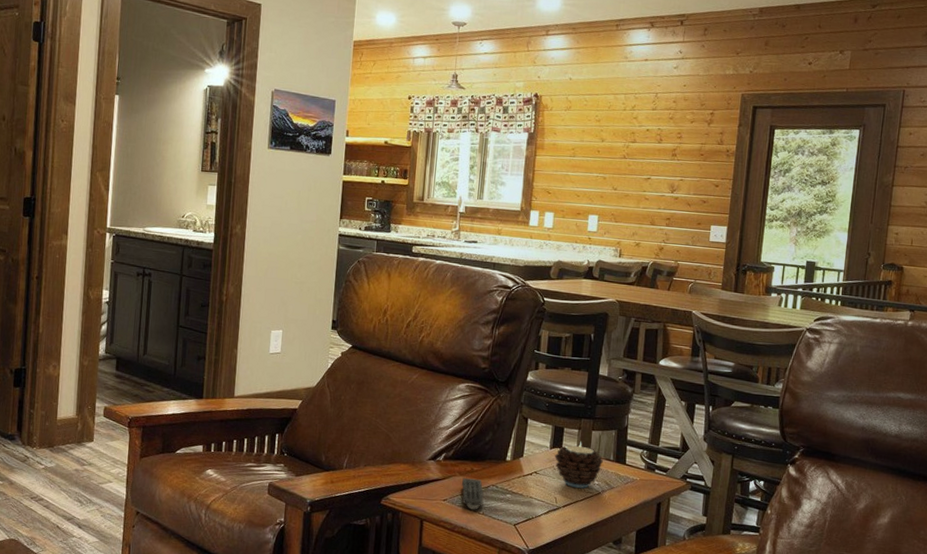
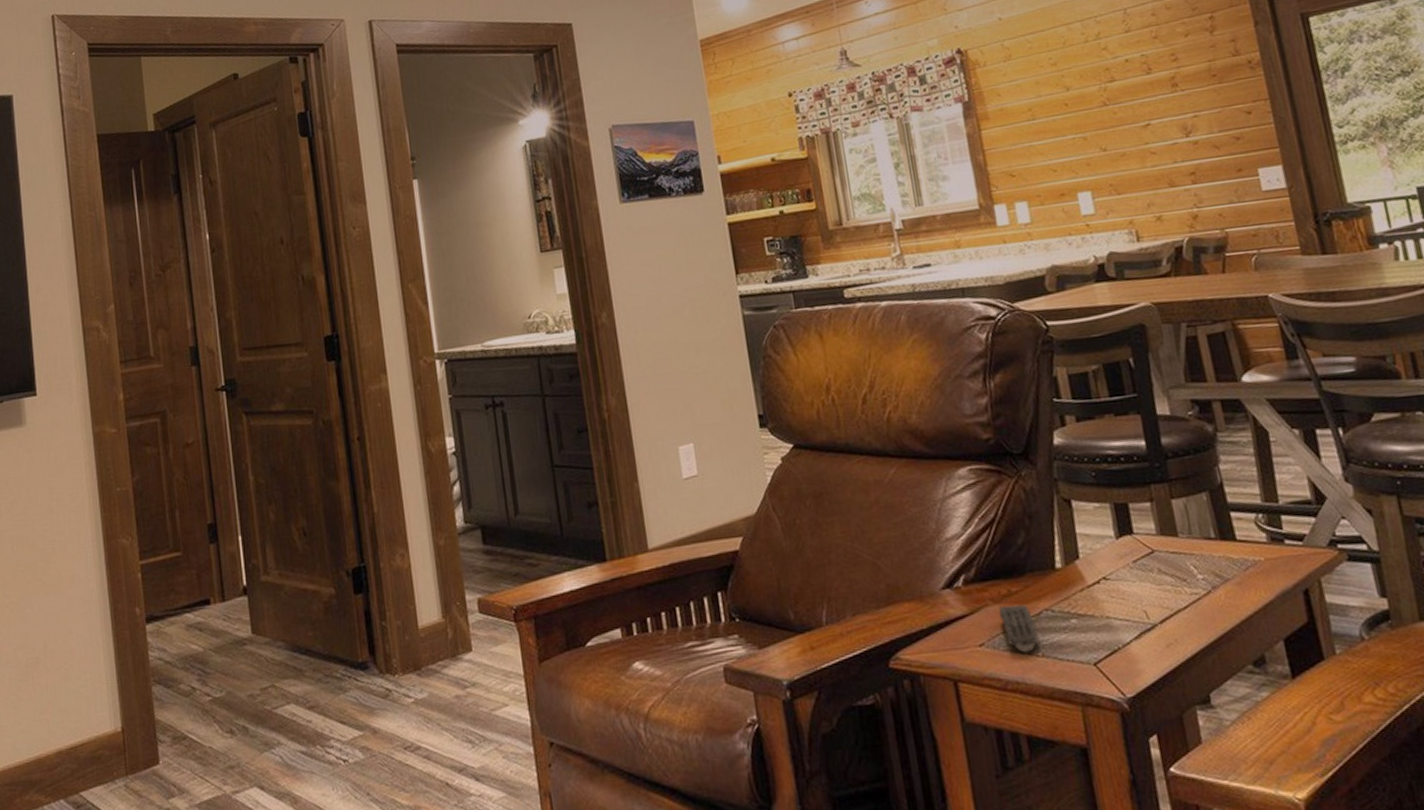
candle: present [554,441,603,488] -> none [1125,519,1202,591]

